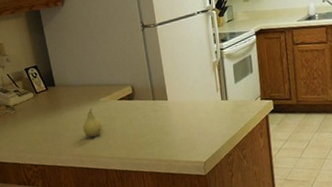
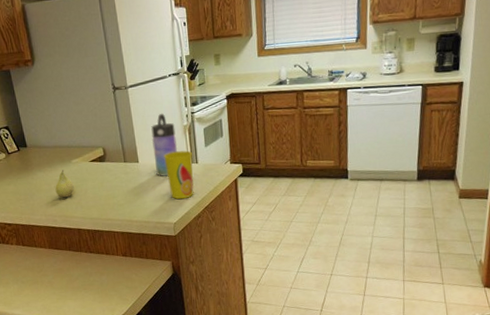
water bottle: none [180,50,207,114] -> present [151,113,178,176]
cup: none [193,87,224,138] -> present [164,150,194,200]

